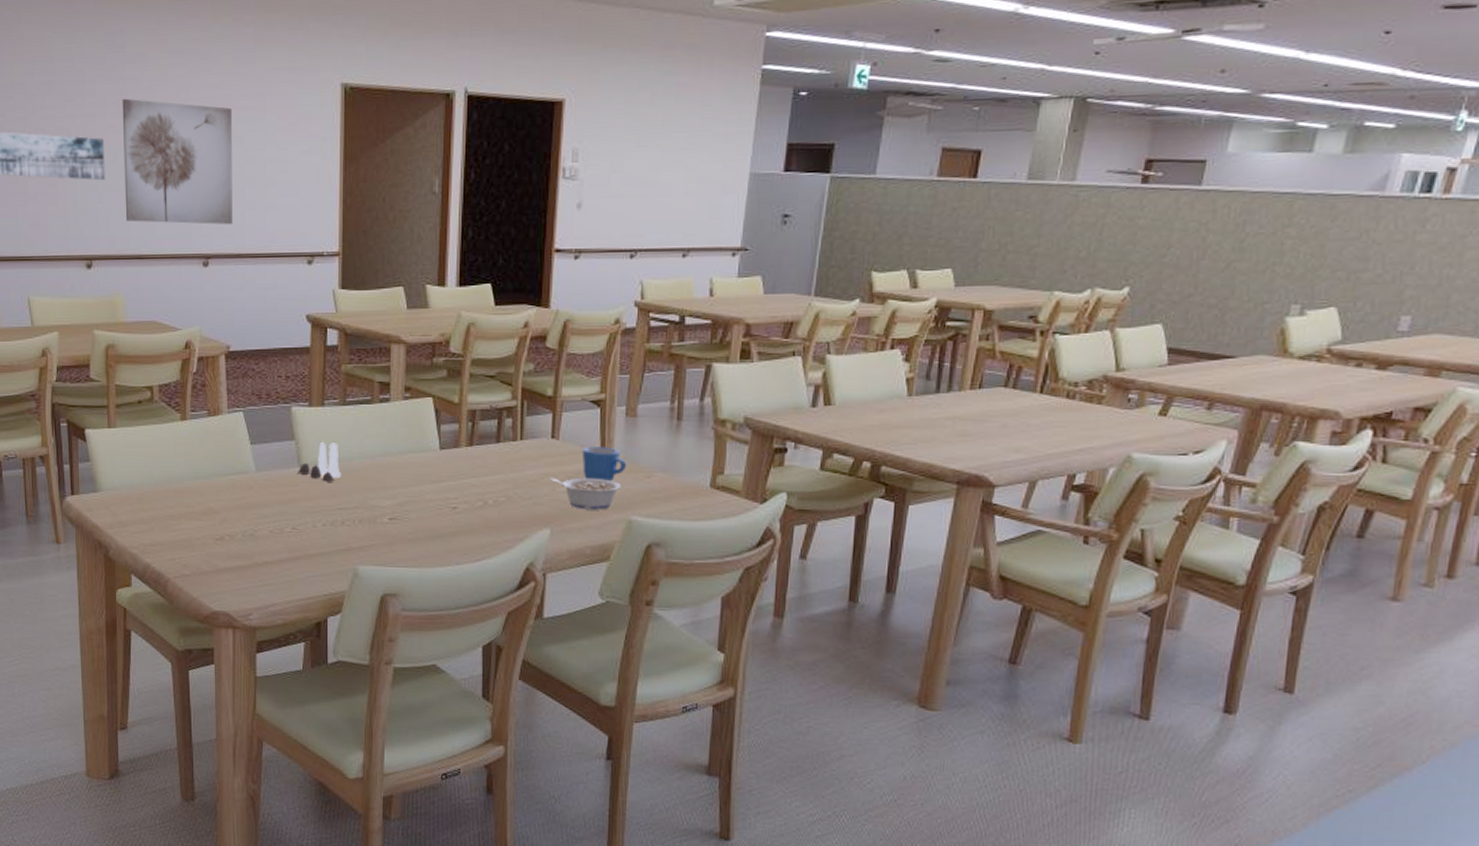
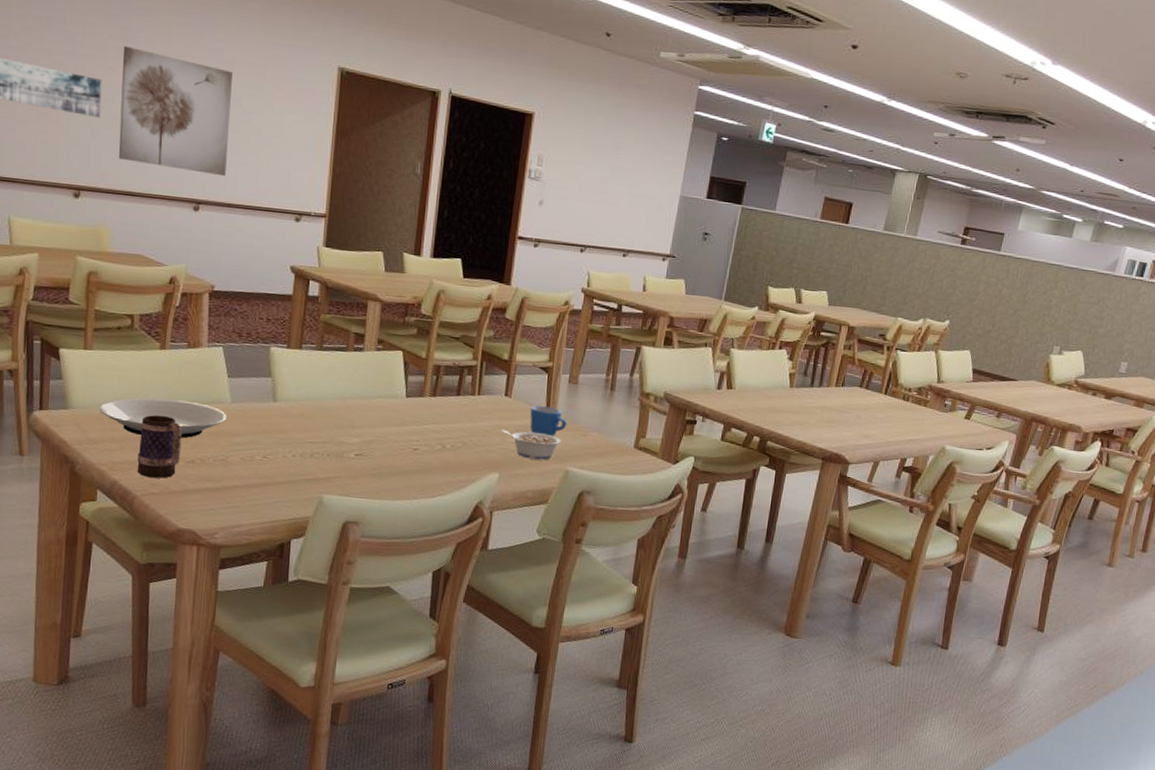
plate: none [126,473,253,514] -> present [99,397,227,439]
mug: none [167,491,210,559] -> present [137,415,182,479]
salt and pepper shaker set: present [298,441,341,482] -> none [272,380,313,418]

